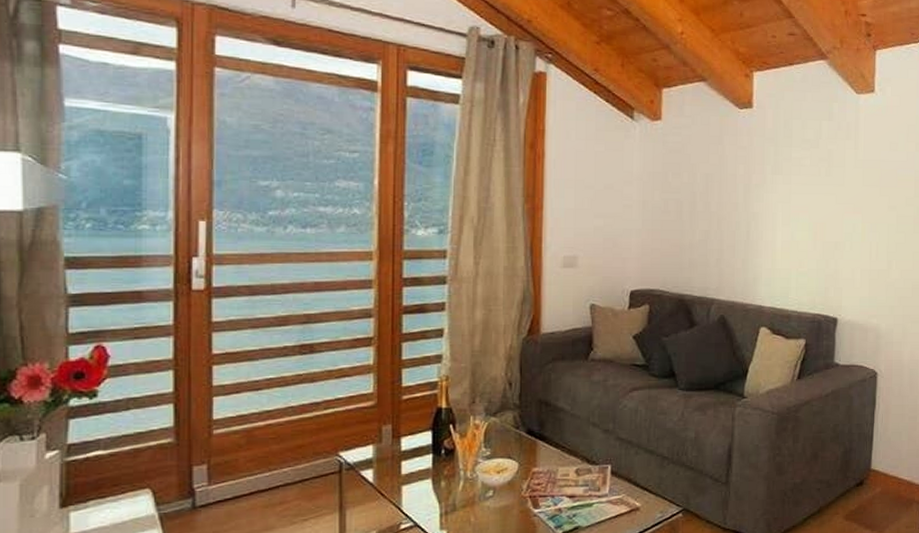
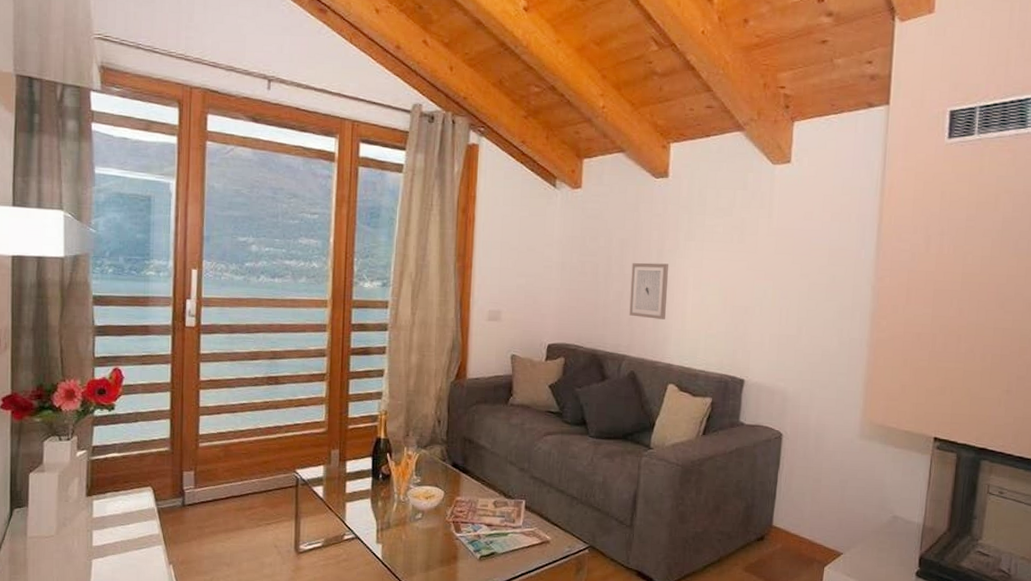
wall art: none [717,199,757,259] -> present [629,262,669,320]

